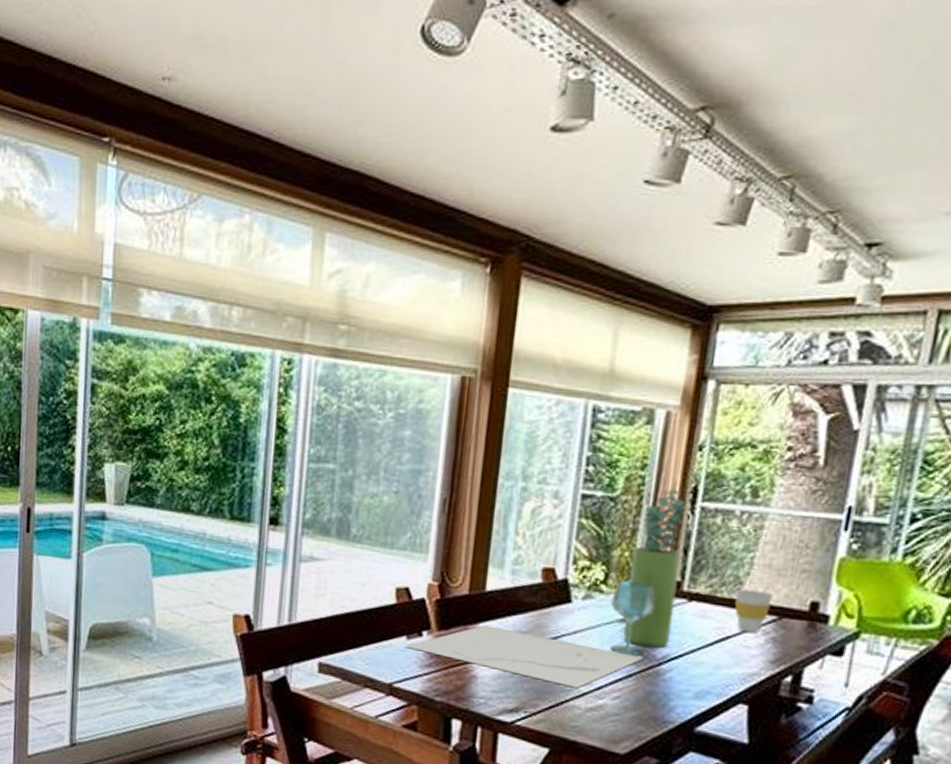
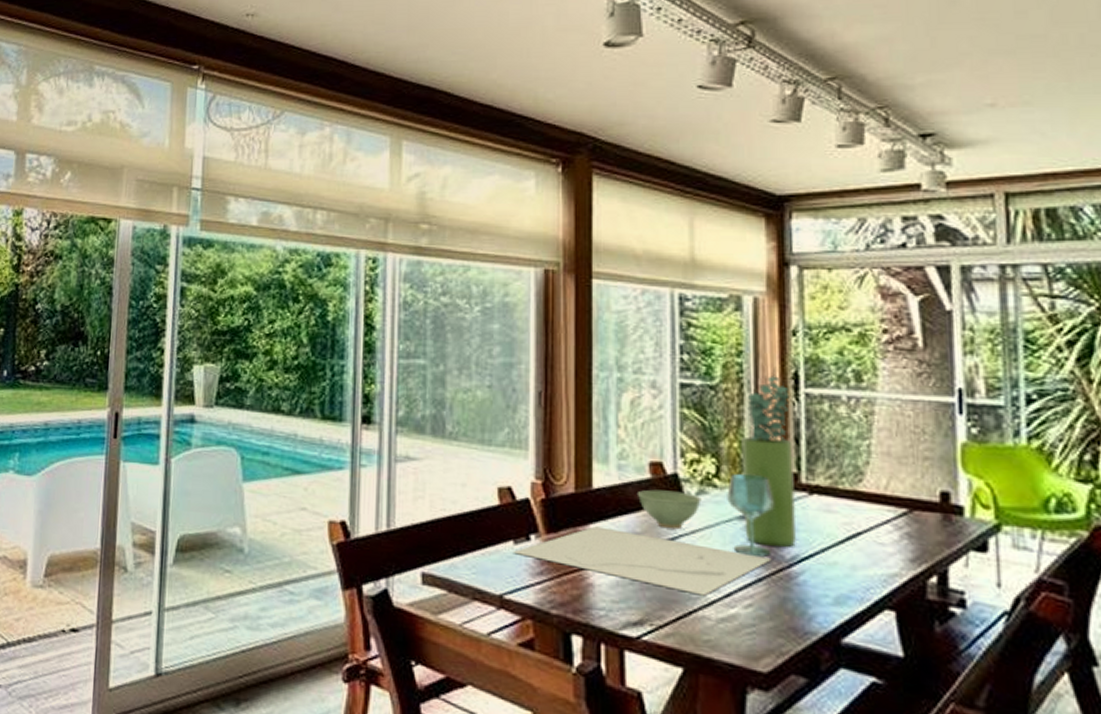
bowl: none [526,593,587,630] -> present [636,489,701,530]
cup: present [734,588,774,633] -> none [858,479,900,528]

